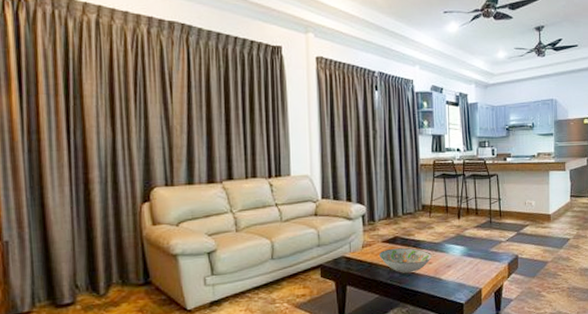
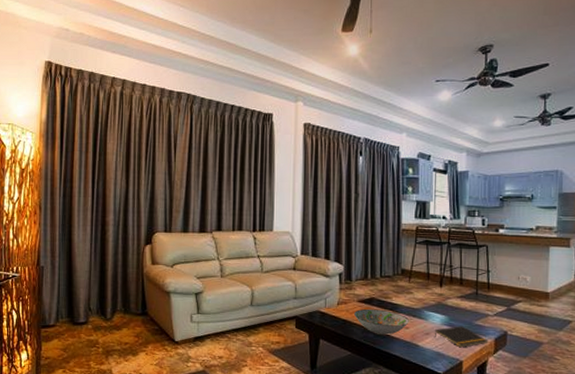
notepad: none [456,255,503,276] -> present [435,326,489,348]

